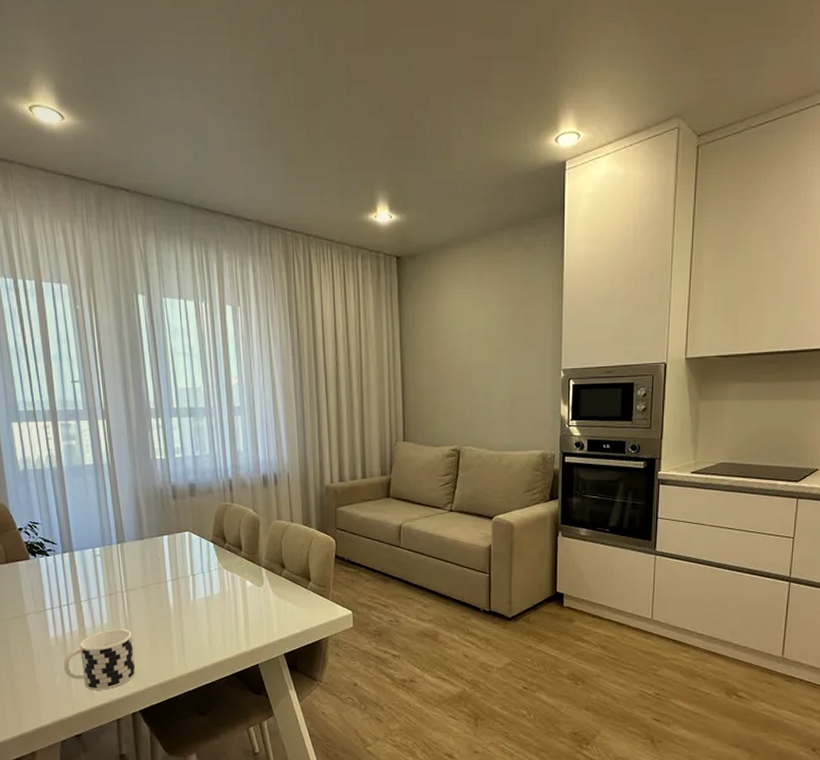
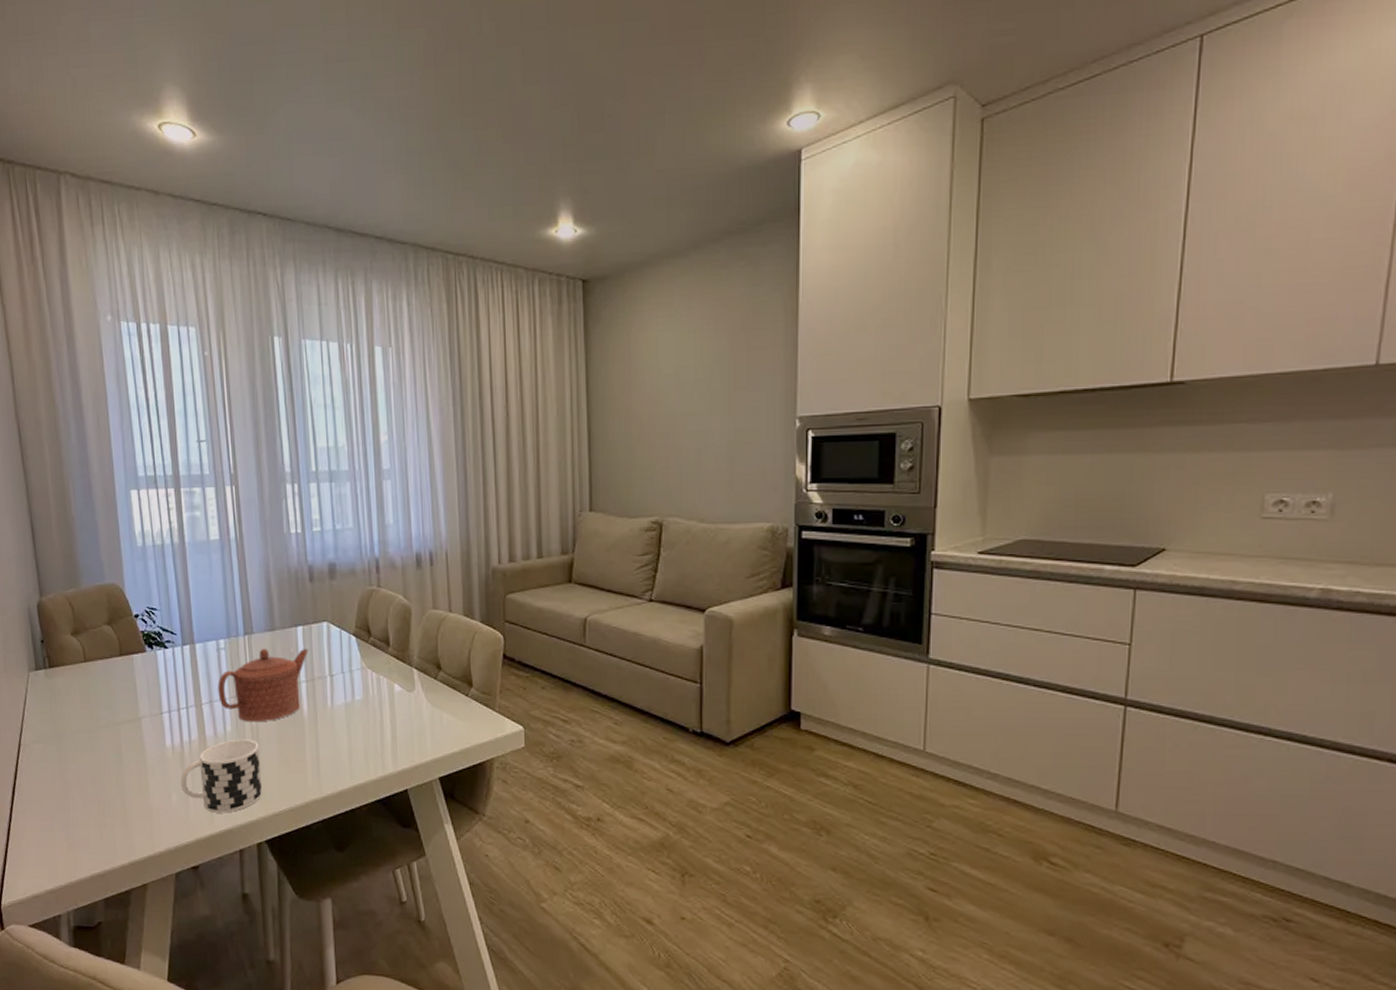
teapot: none [94,554,173,615] -> present [217,649,309,723]

